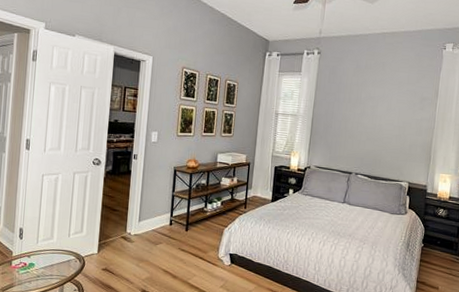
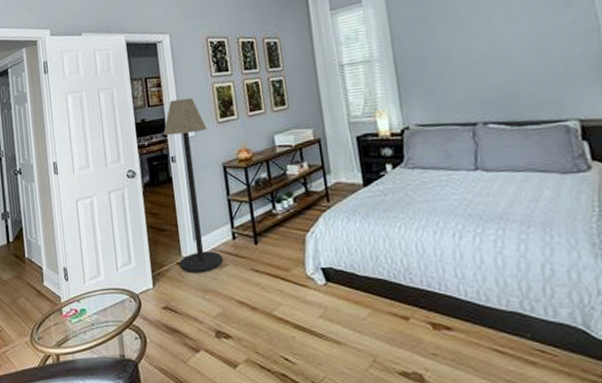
floor lamp: none [123,110,168,246] -> present [163,97,223,272]

